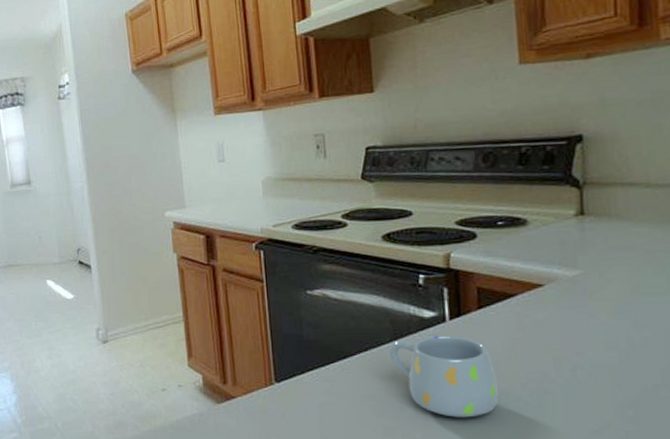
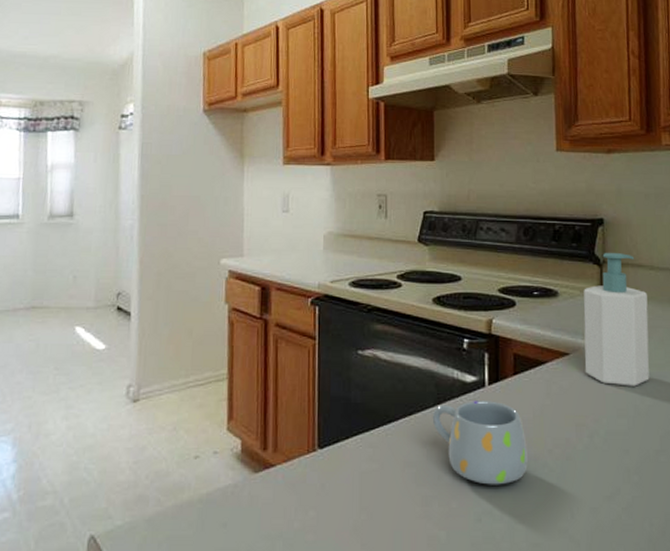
soap bottle: none [559,171,647,317] -> present [583,252,650,387]

